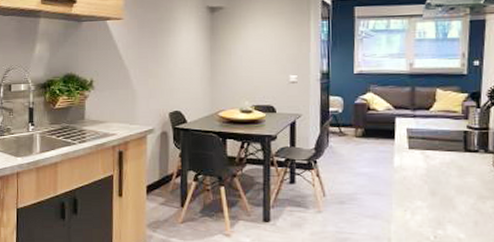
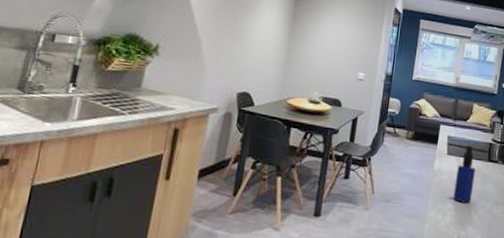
bottle: none [423,136,448,200] -> present [453,145,475,203]

